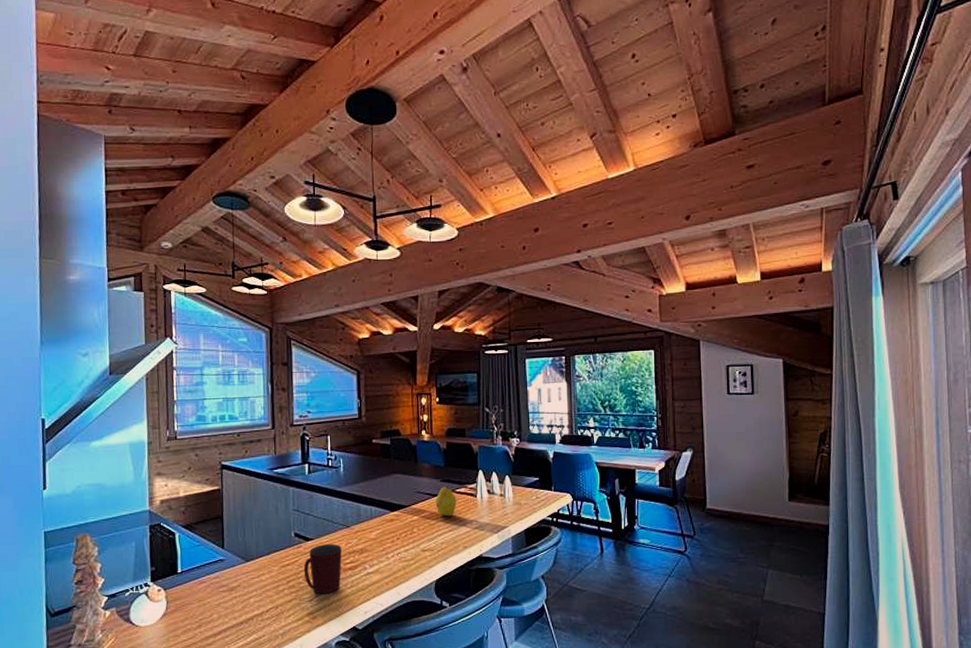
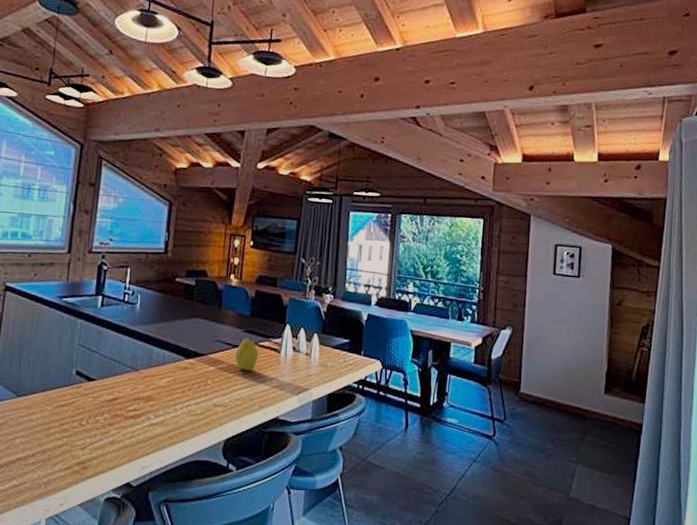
mug: present [303,544,342,594] -> none [80,387,126,443]

